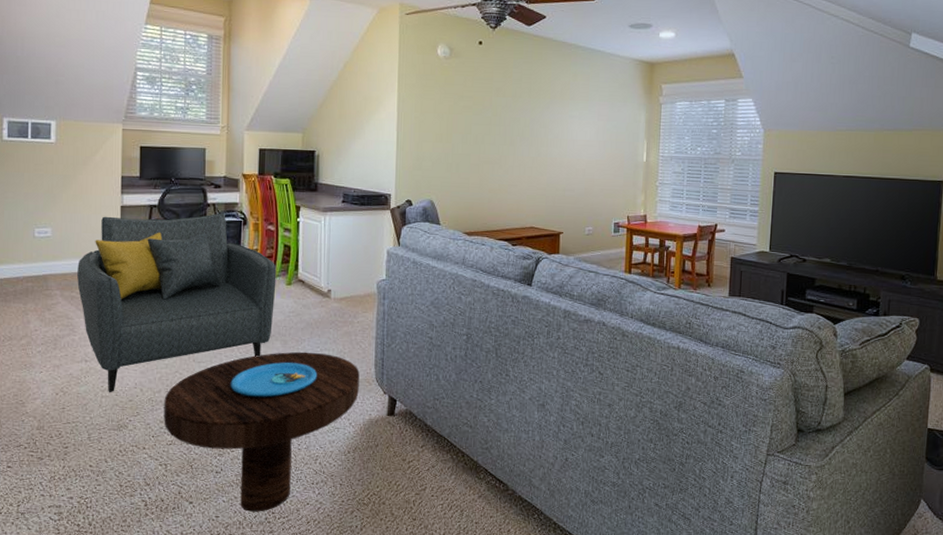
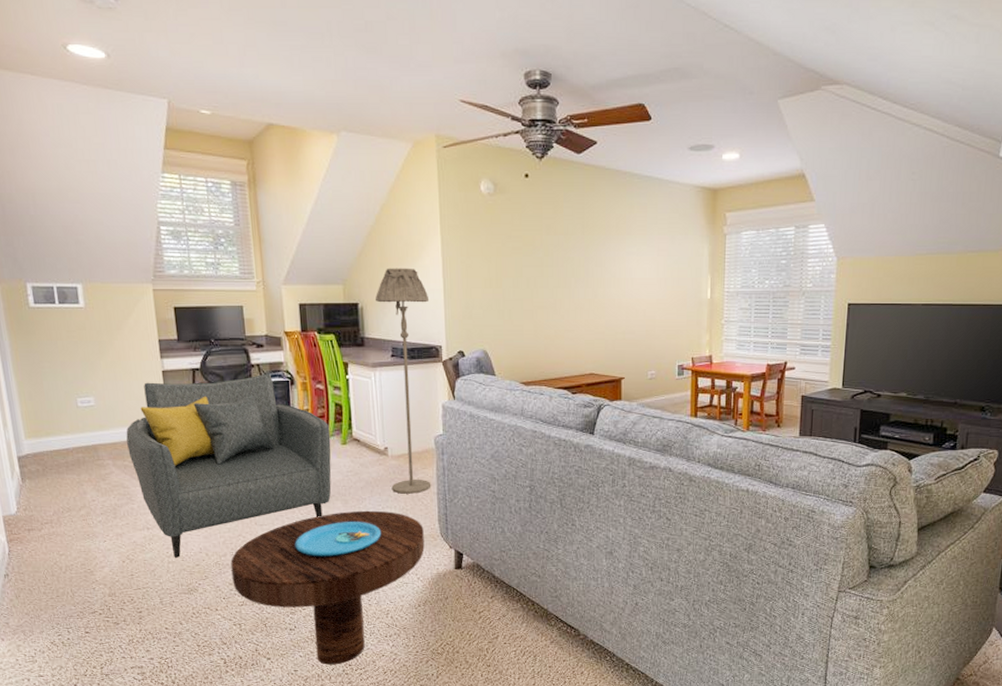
floor lamp: none [331,119,383,337] -> present [375,268,431,494]

